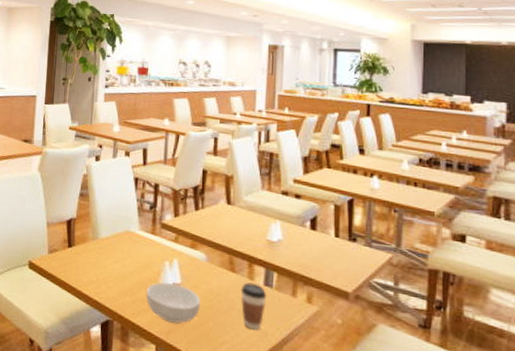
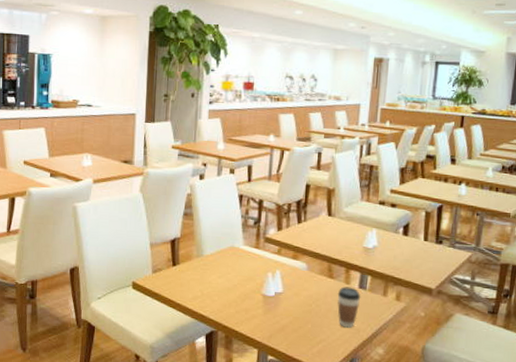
cereal bowl: present [146,282,201,324] -> none [249,292,301,328]

